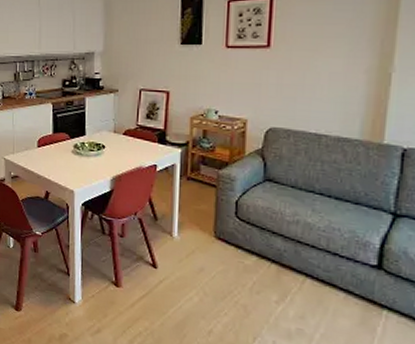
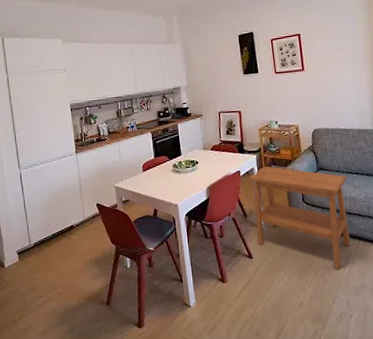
side table: none [167,164,303,306] -> present [249,166,351,270]

